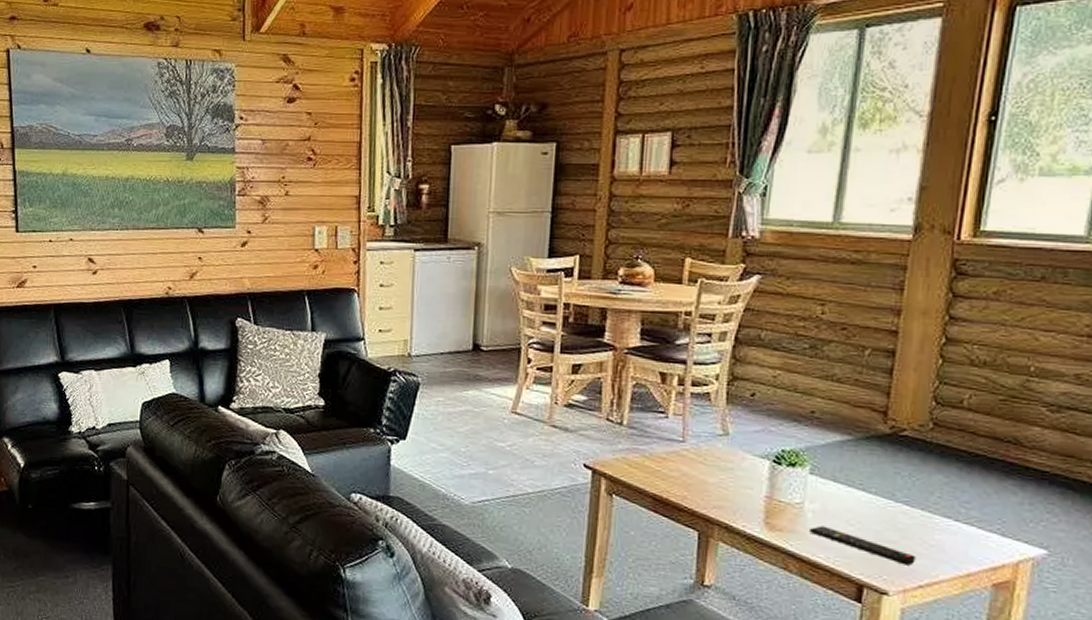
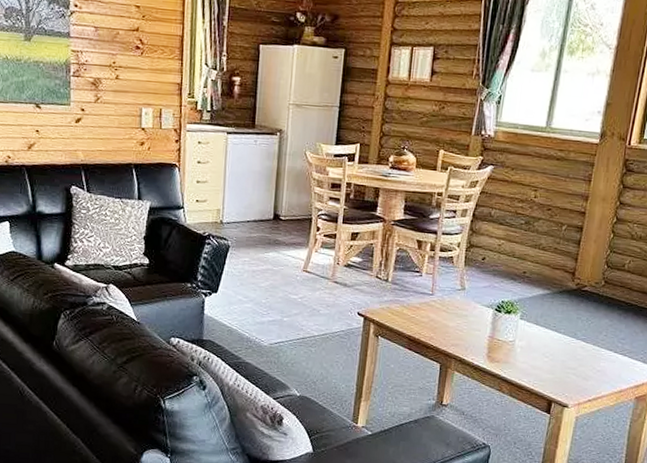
remote control: present [810,526,916,566] -> none [518,358,588,386]

